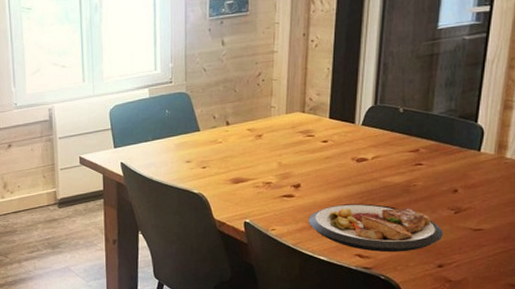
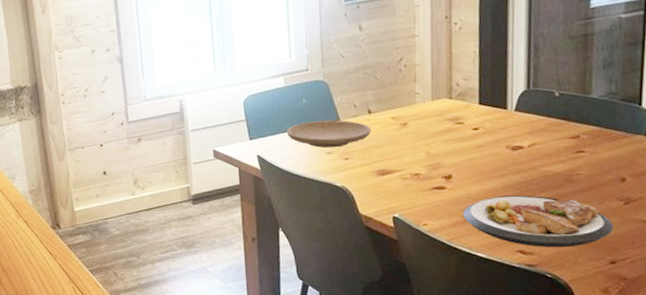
plate: none [149,130,229,157] -> present [286,120,372,148]

